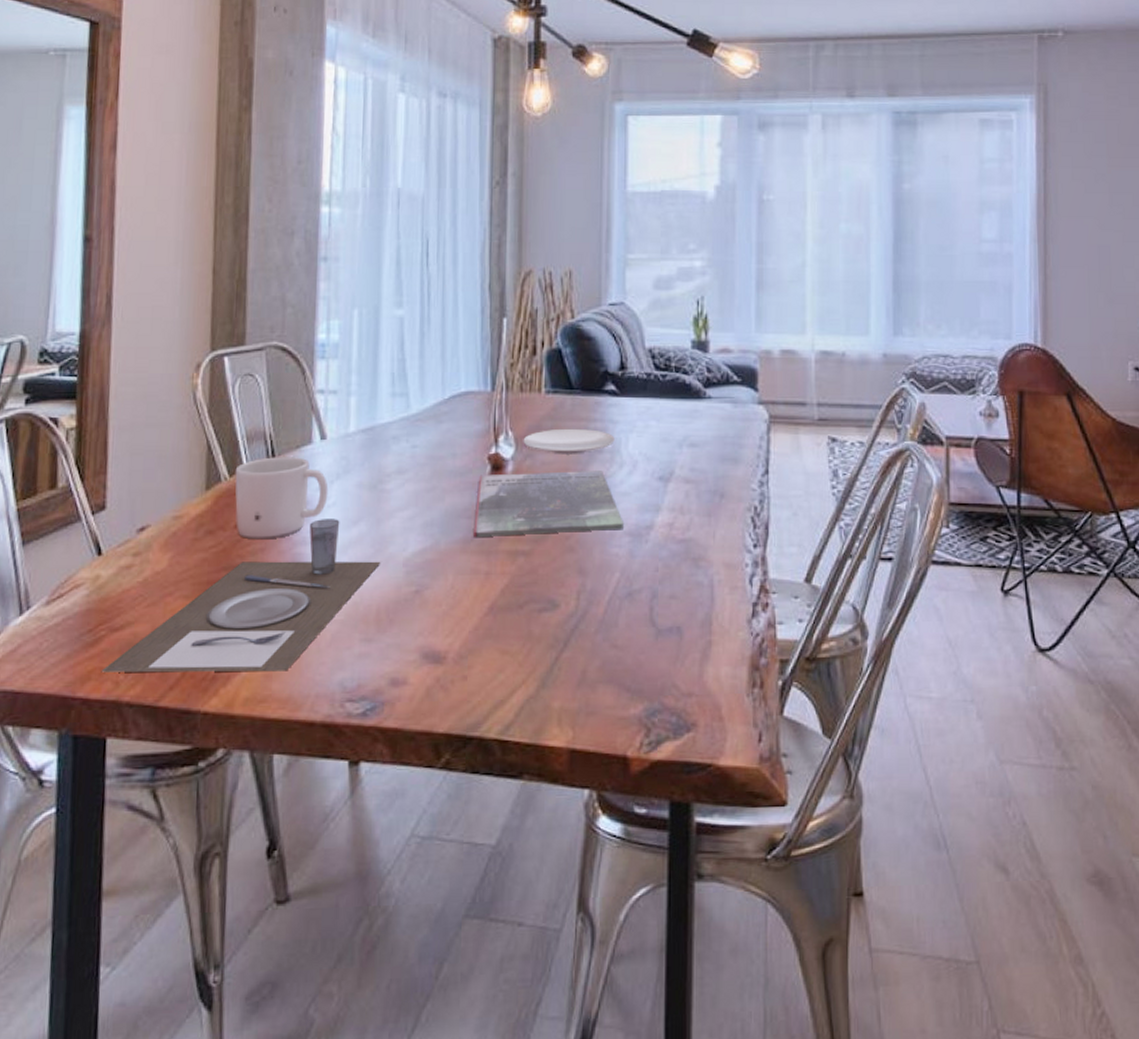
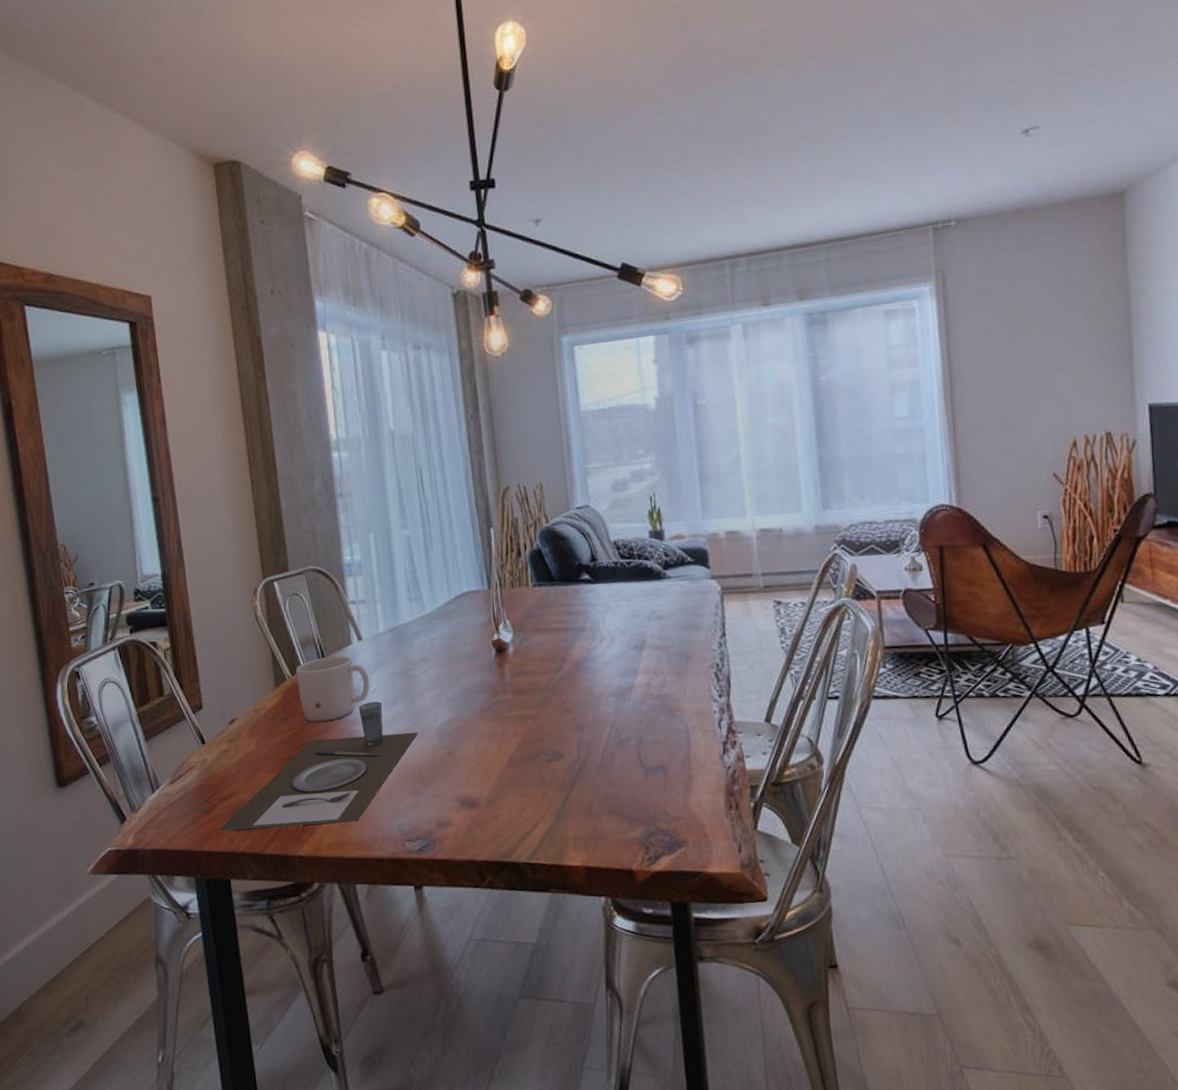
magazine: present [474,471,623,538] -> none [487,645,609,708]
plate: present [523,428,615,454] -> none [518,612,594,636]

